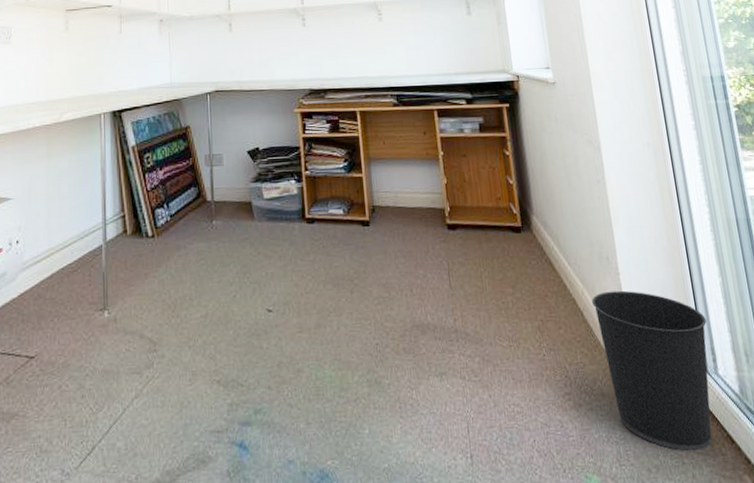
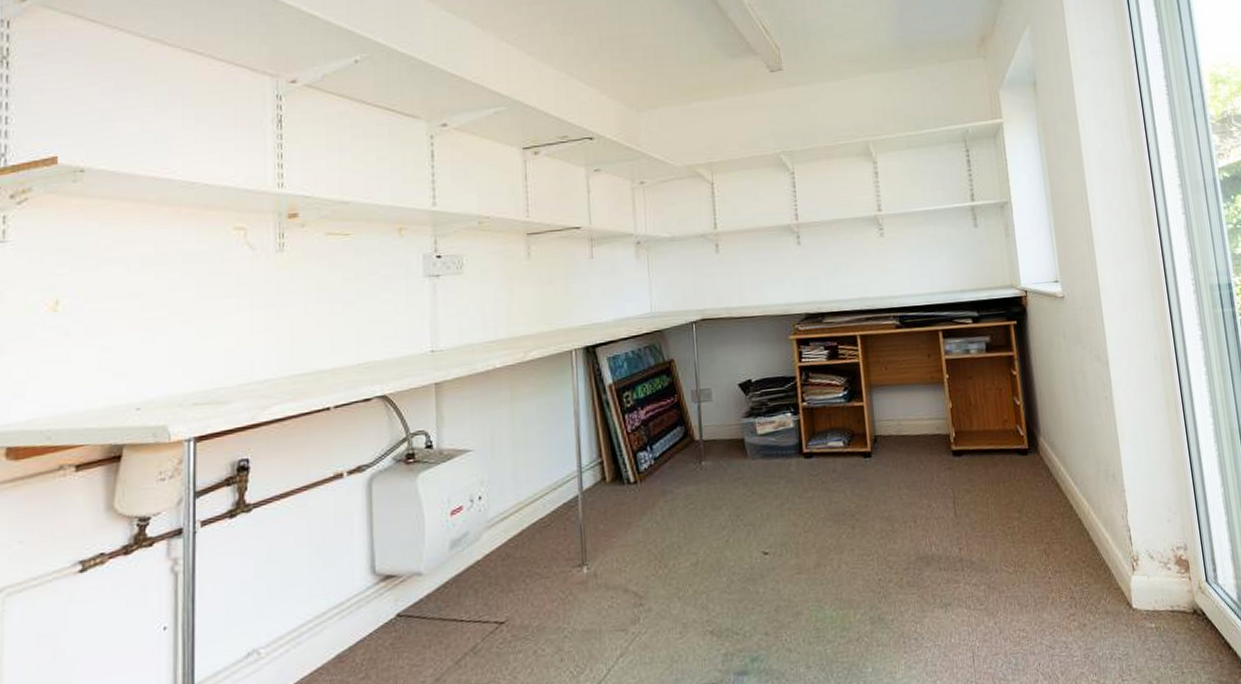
wastebasket: present [591,290,712,452] -> none [1097,507,1211,662]

